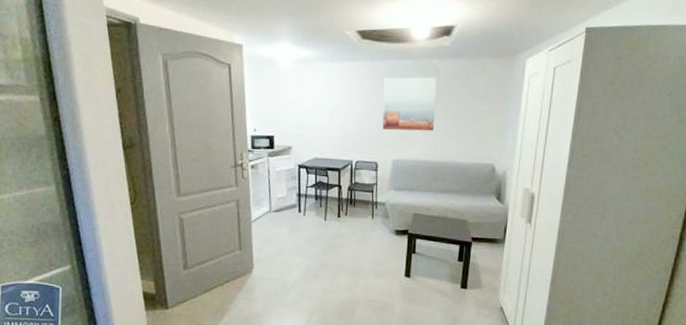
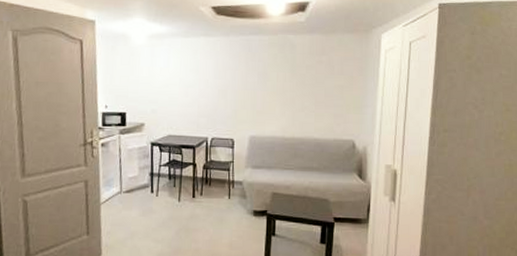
wall art: present [382,77,437,131] -> none [238,52,293,107]

